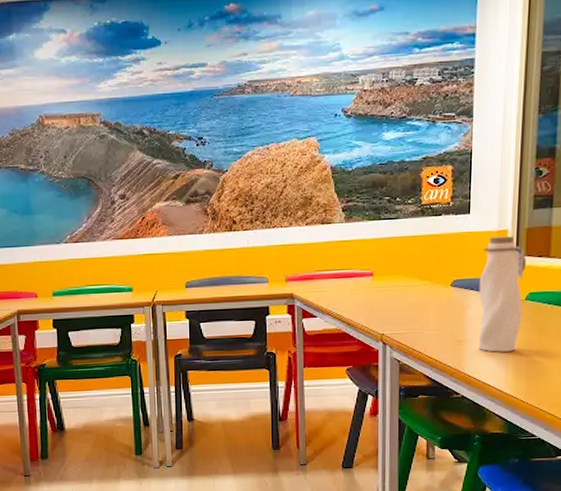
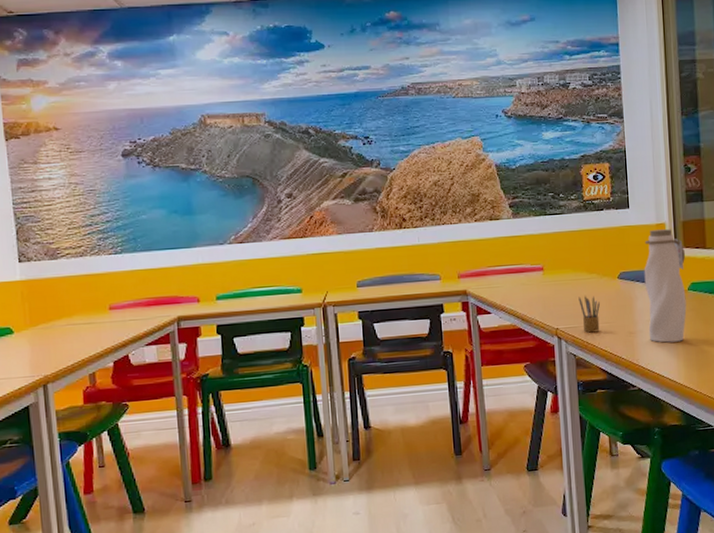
pencil box: none [407,302,429,340] -> present [578,295,600,333]

